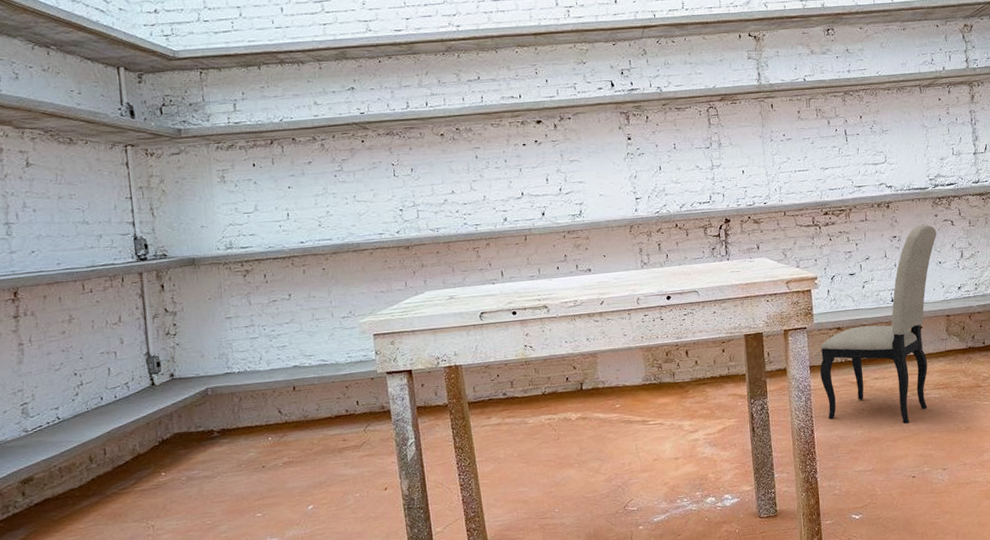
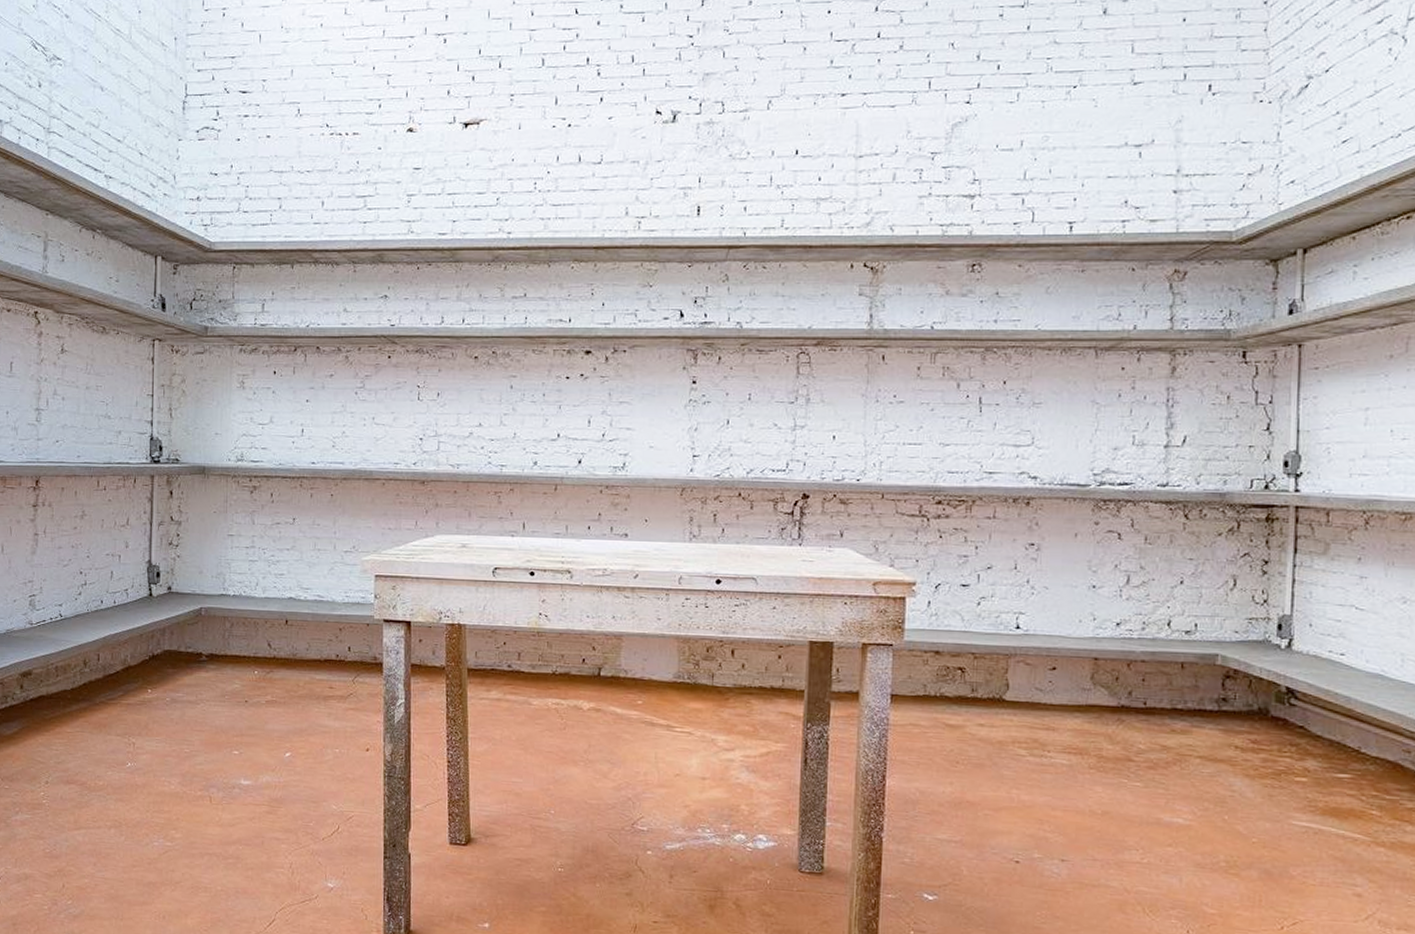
dining chair: present [820,224,937,424] -> none [904,532,1095,792]

